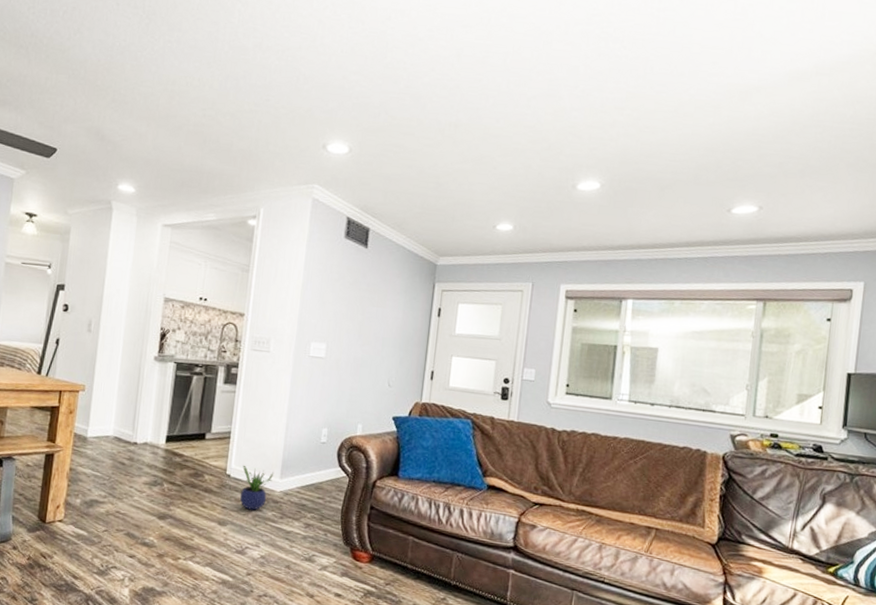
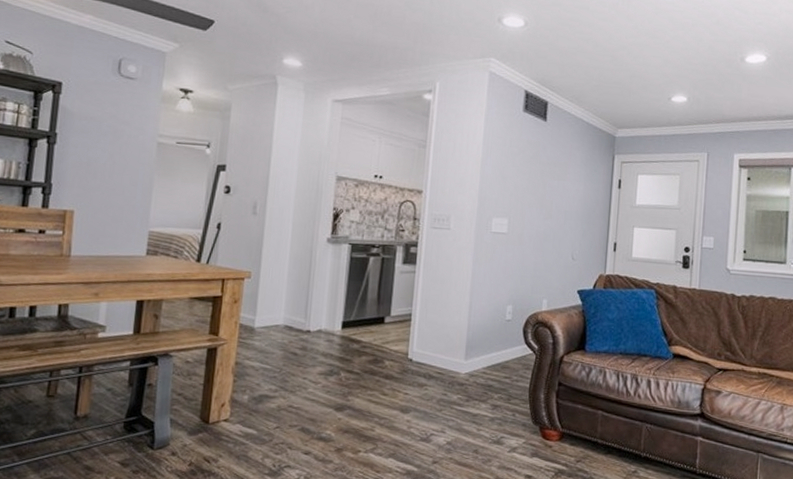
potted plant: present [239,465,274,511] -> none [422,347,459,395]

